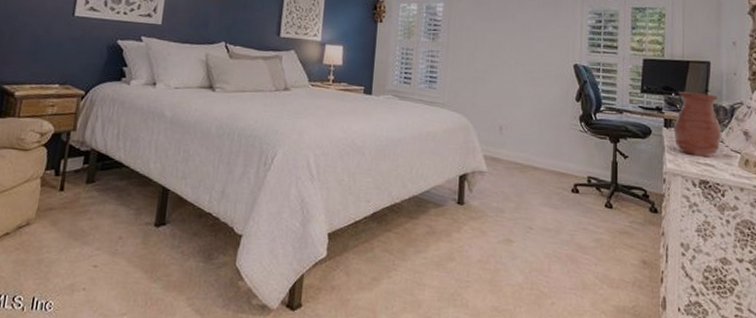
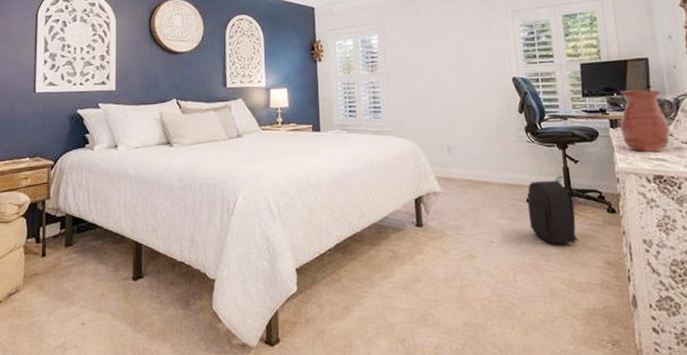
backpack: none [571,169,618,239] -> present [527,176,579,244]

